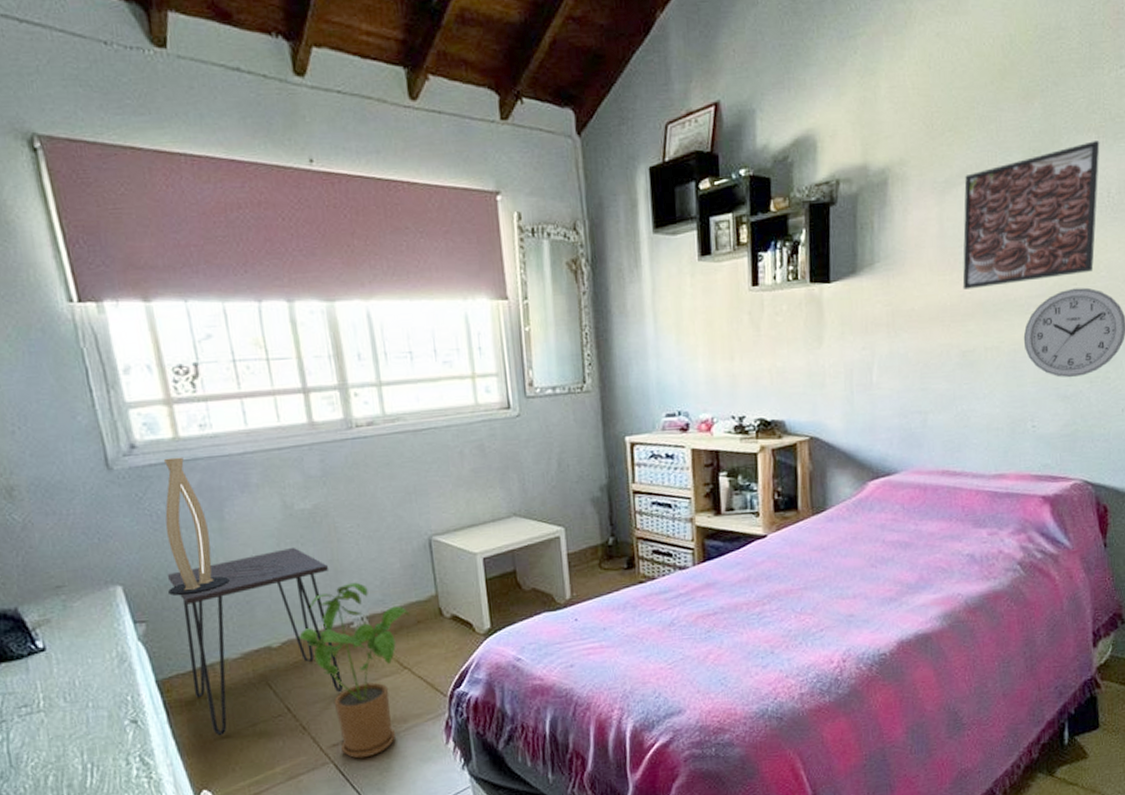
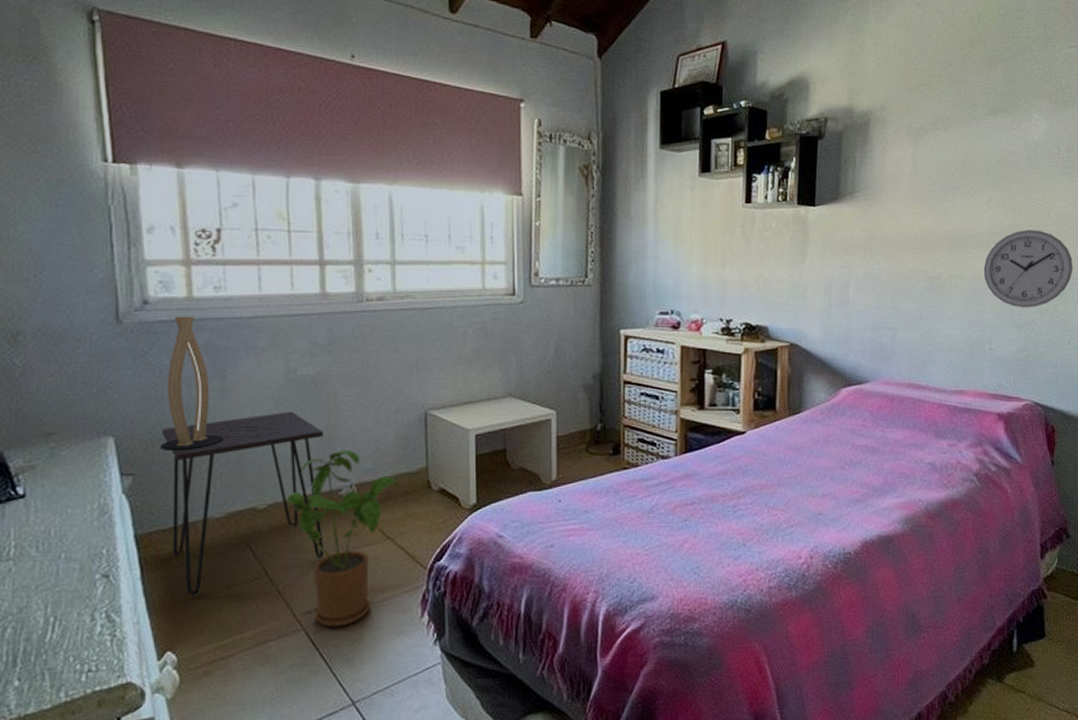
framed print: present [962,141,1100,290] -> none [932,106,1052,223]

